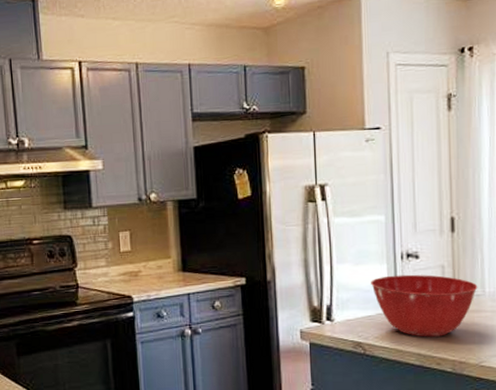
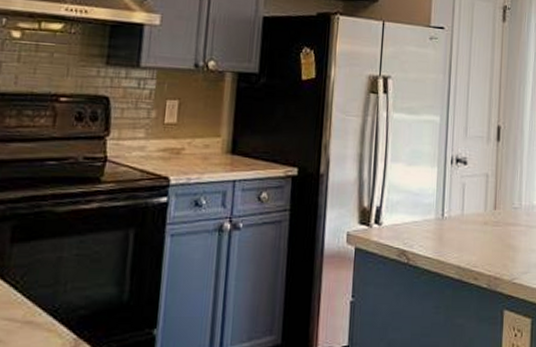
mixing bowl: present [371,274,478,337] -> none [421,180,516,249]

